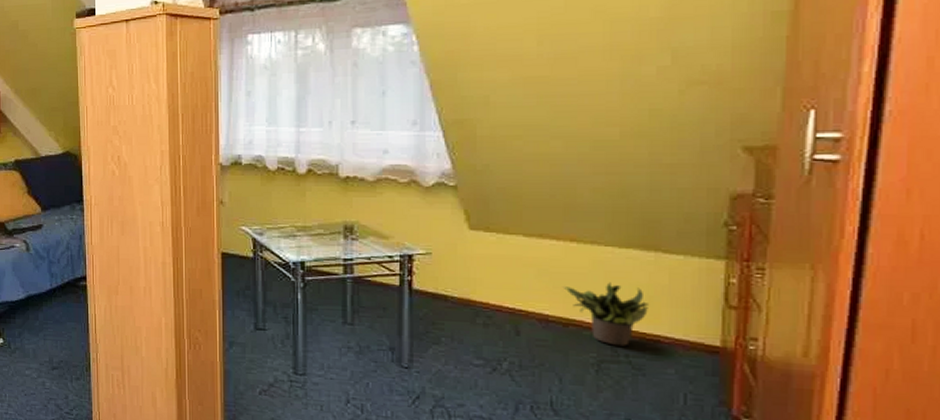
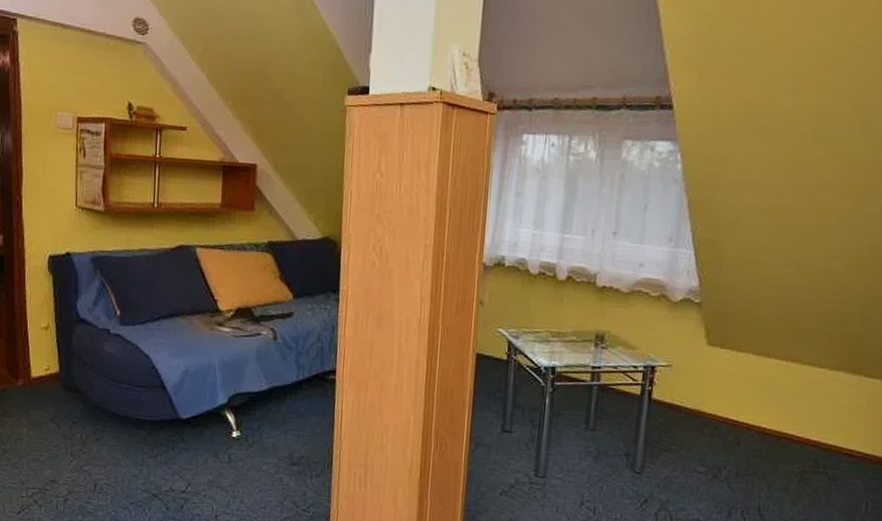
potted plant: present [563,282,648,346] -> none [780,401,848,459]

